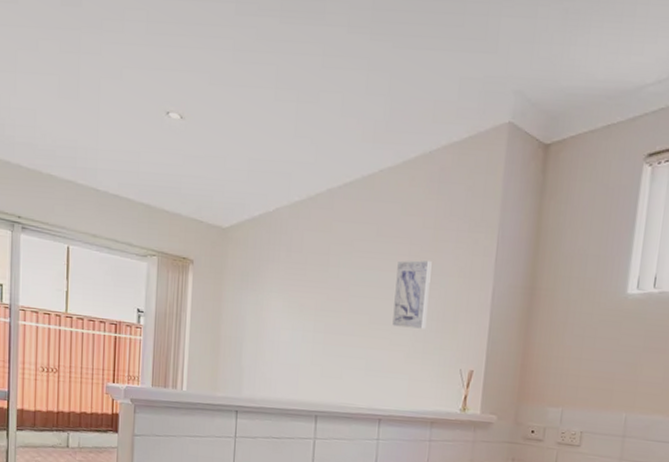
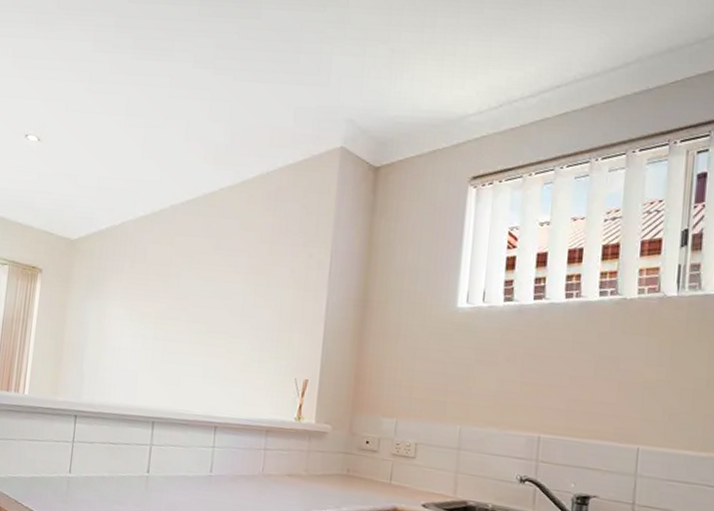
wall art: present [392,260,432,329] -> none [229,272,268,338]

